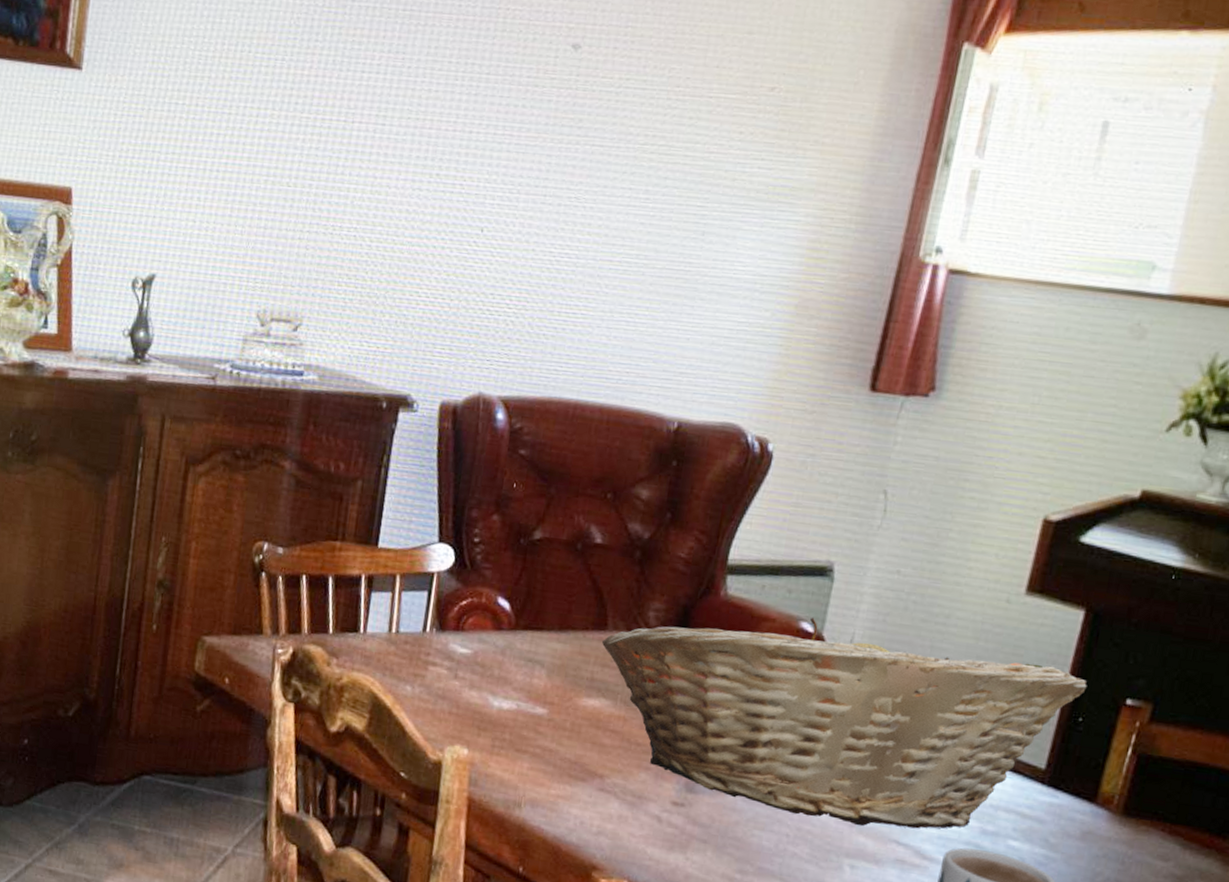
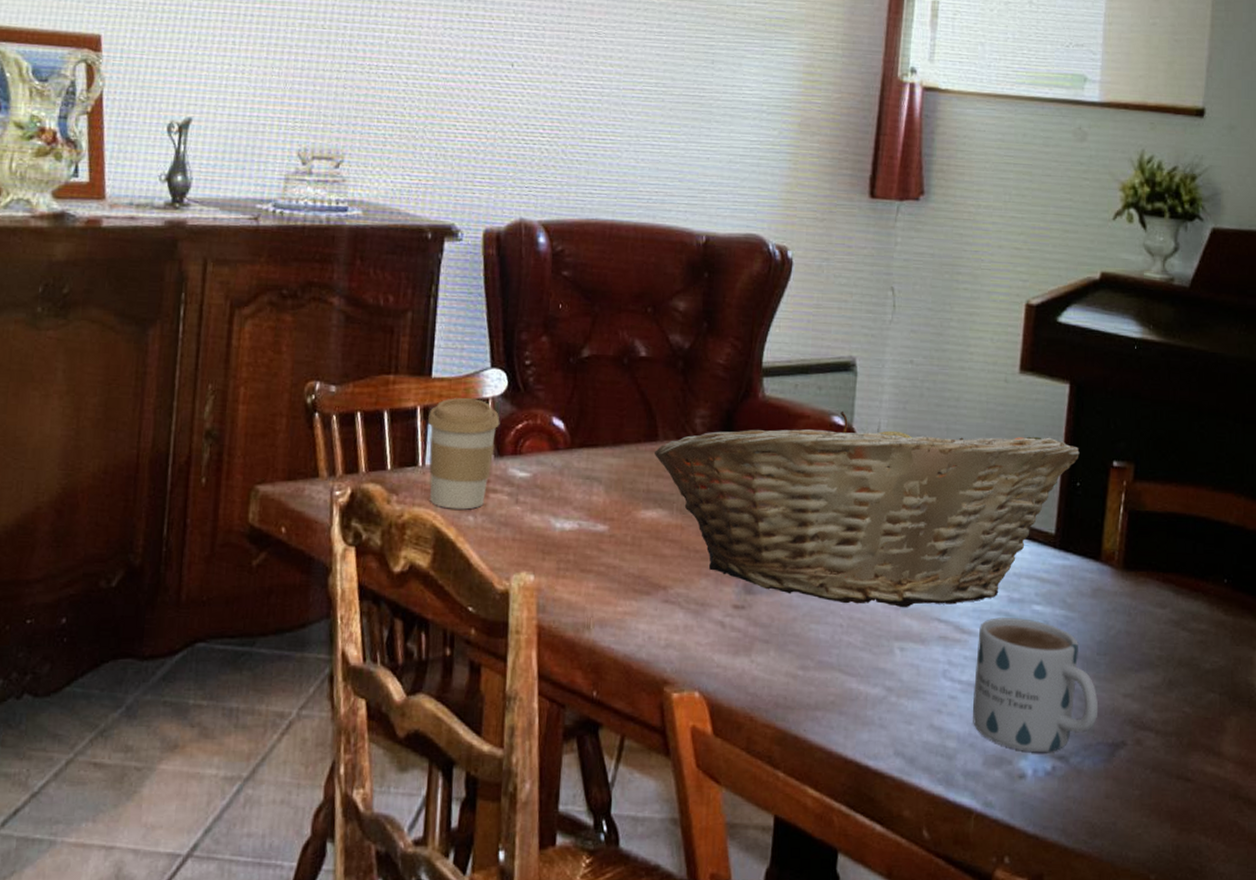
coffee cup: none [368,569,444,679] -> present [428,398,500,510]

